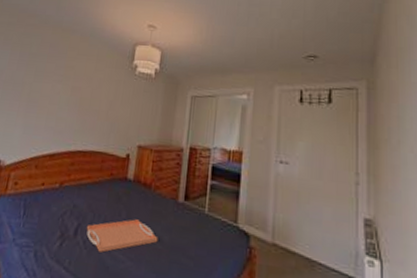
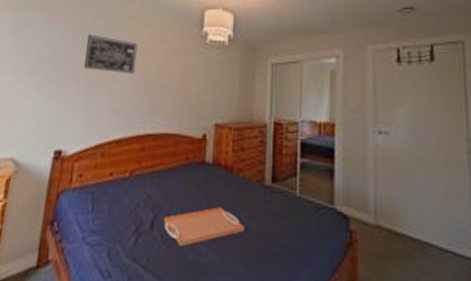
wall art: none [25,60,75,97] -> present [83,34,138,75]

